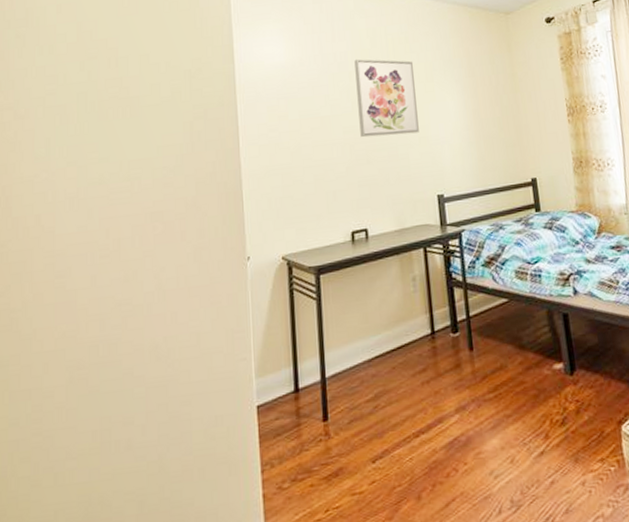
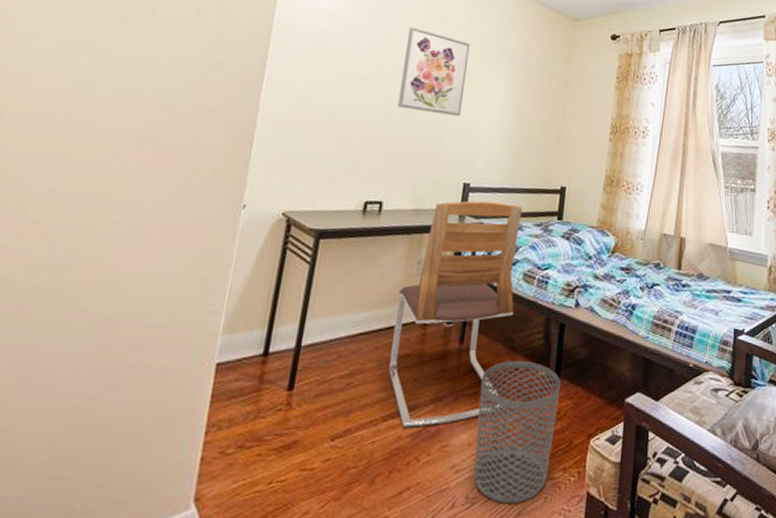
chair: none [401,206,526,442] -> present [389,200,523,429]
waste bin: none [498,357,587,503] -> present [473,360,561,504]

